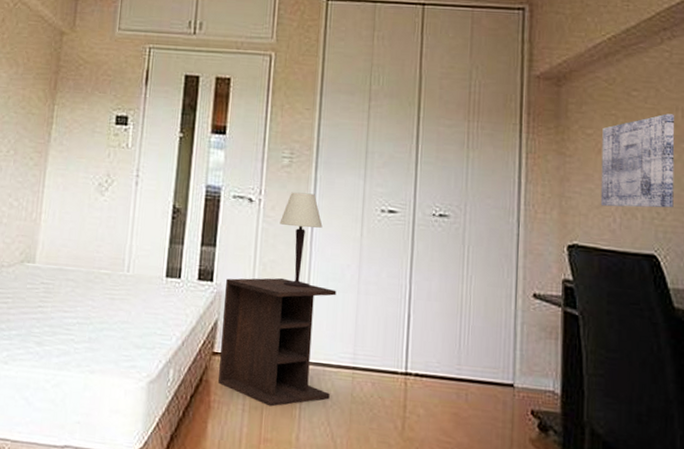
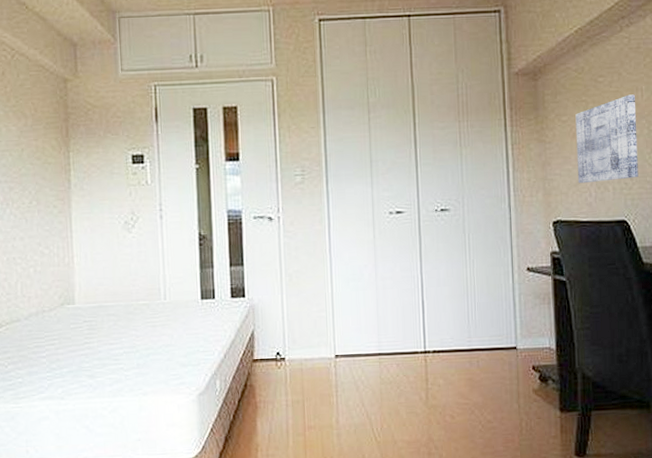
nightstand: present [218,277,337,407] -> none [257,285,362,398]
table lamp: present [279,192,323,289] -> none [299,205,339,292]

